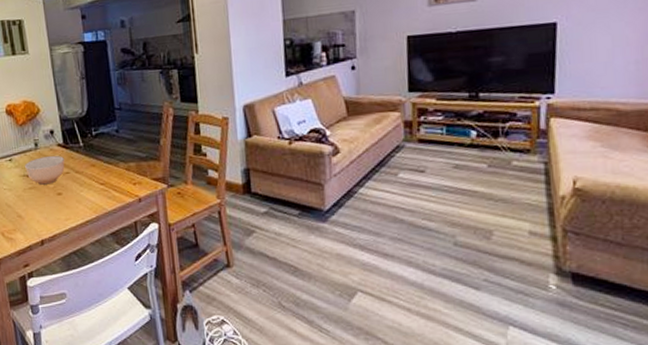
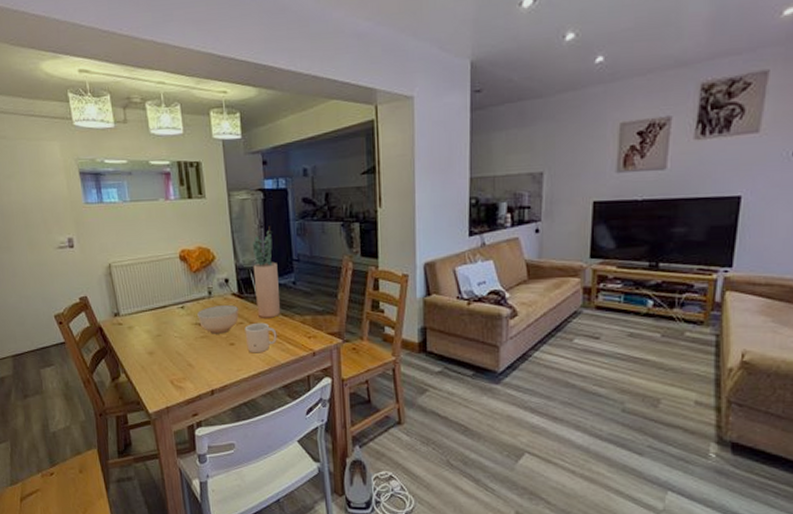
mug: none [71,171,103,202] -> present [244,322,277,353]
vase: none [74,78,106,167] -> present [252,227,281,318]

